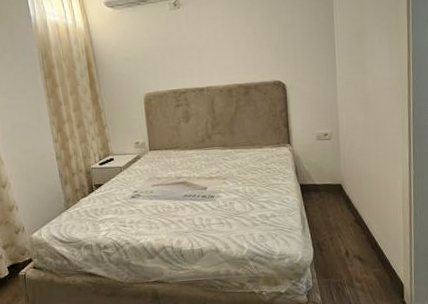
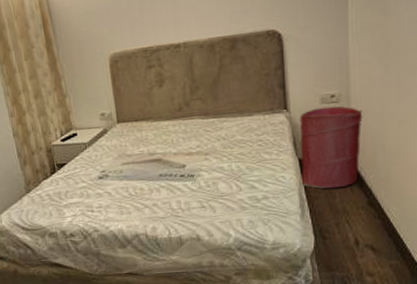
laundry hamper: none [300,142,349,209] -> present [299,106,363,189]

